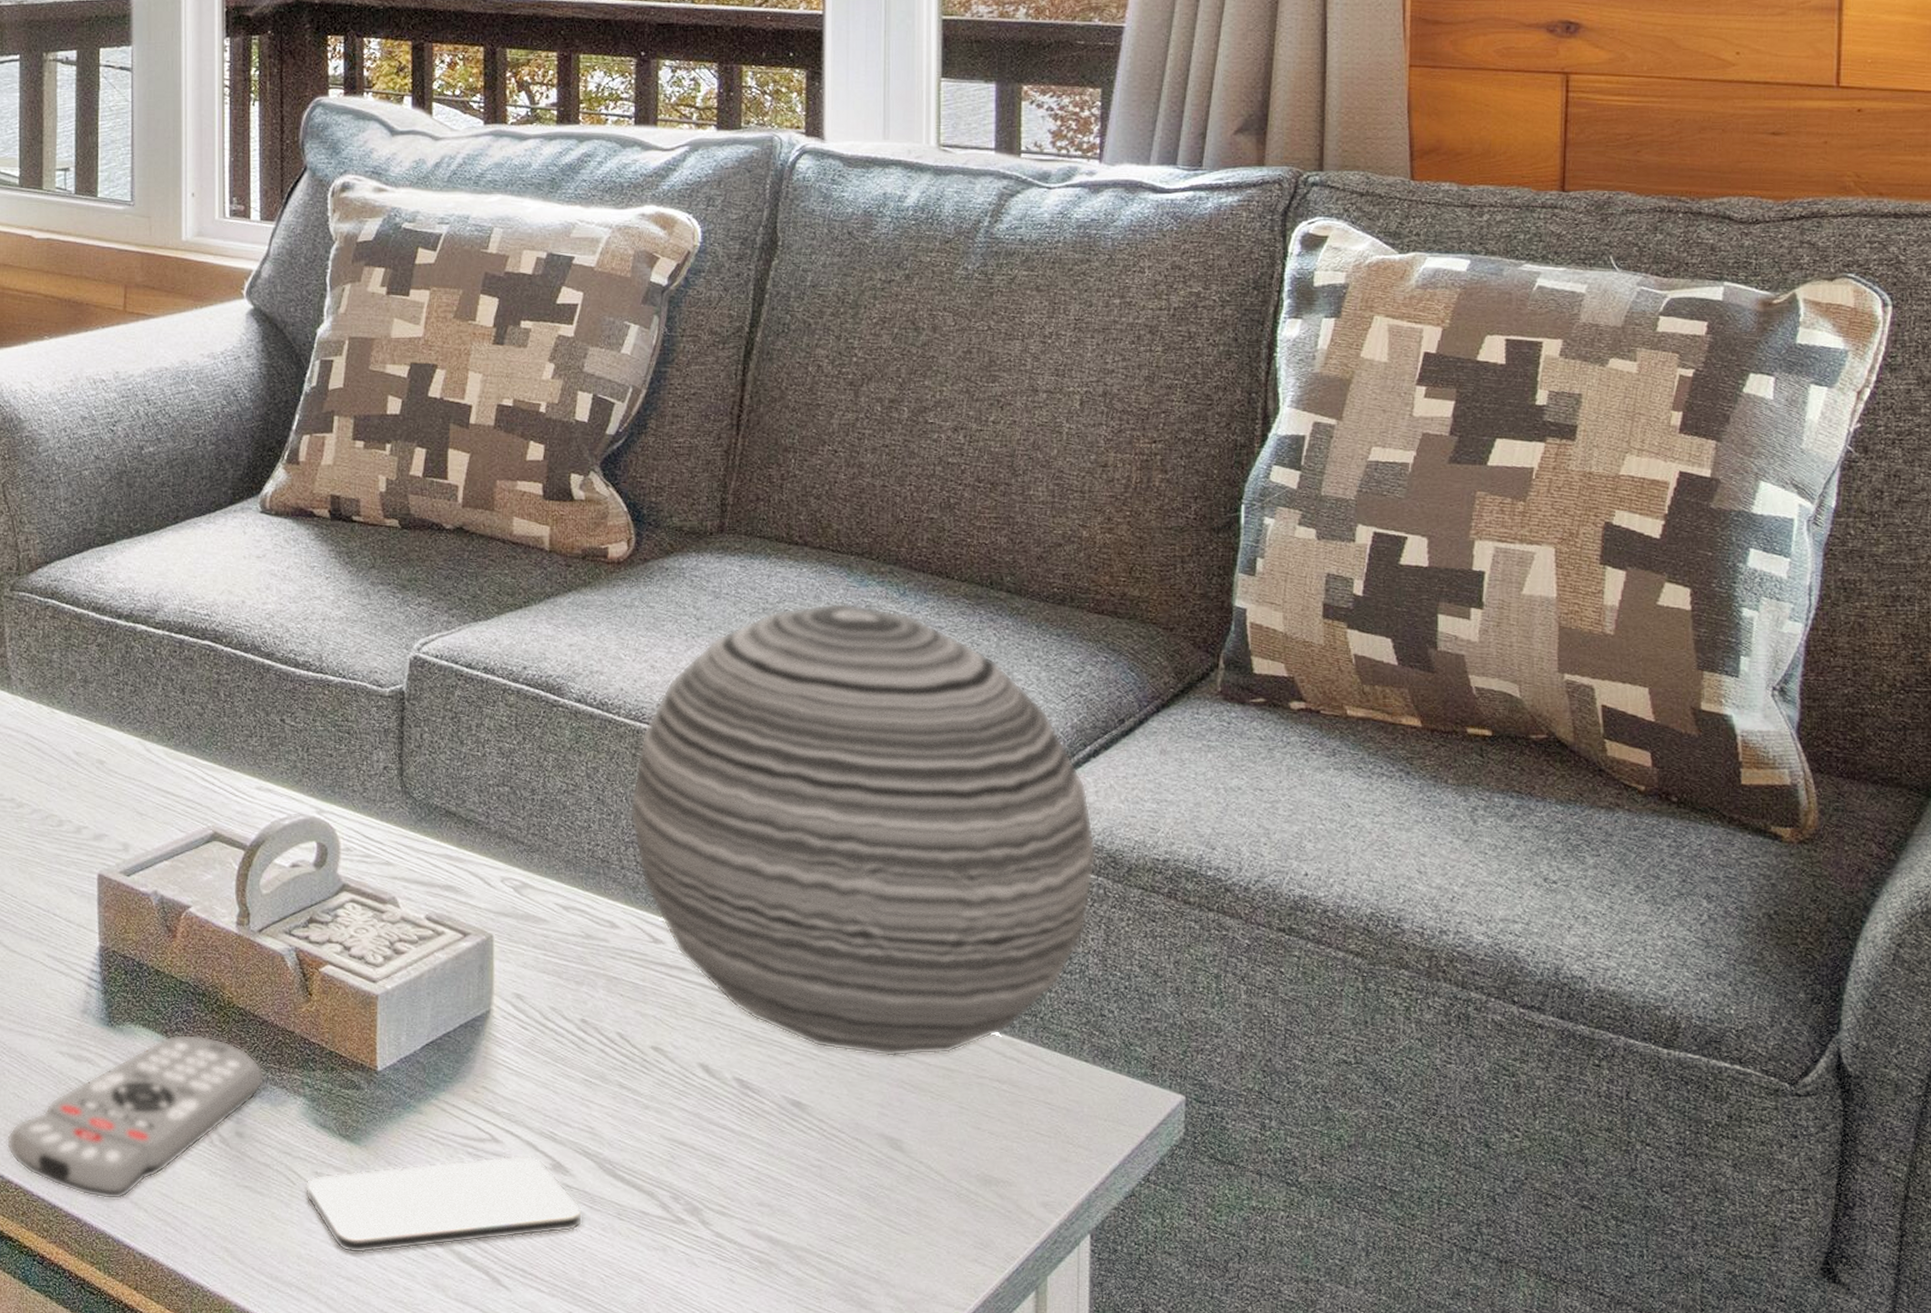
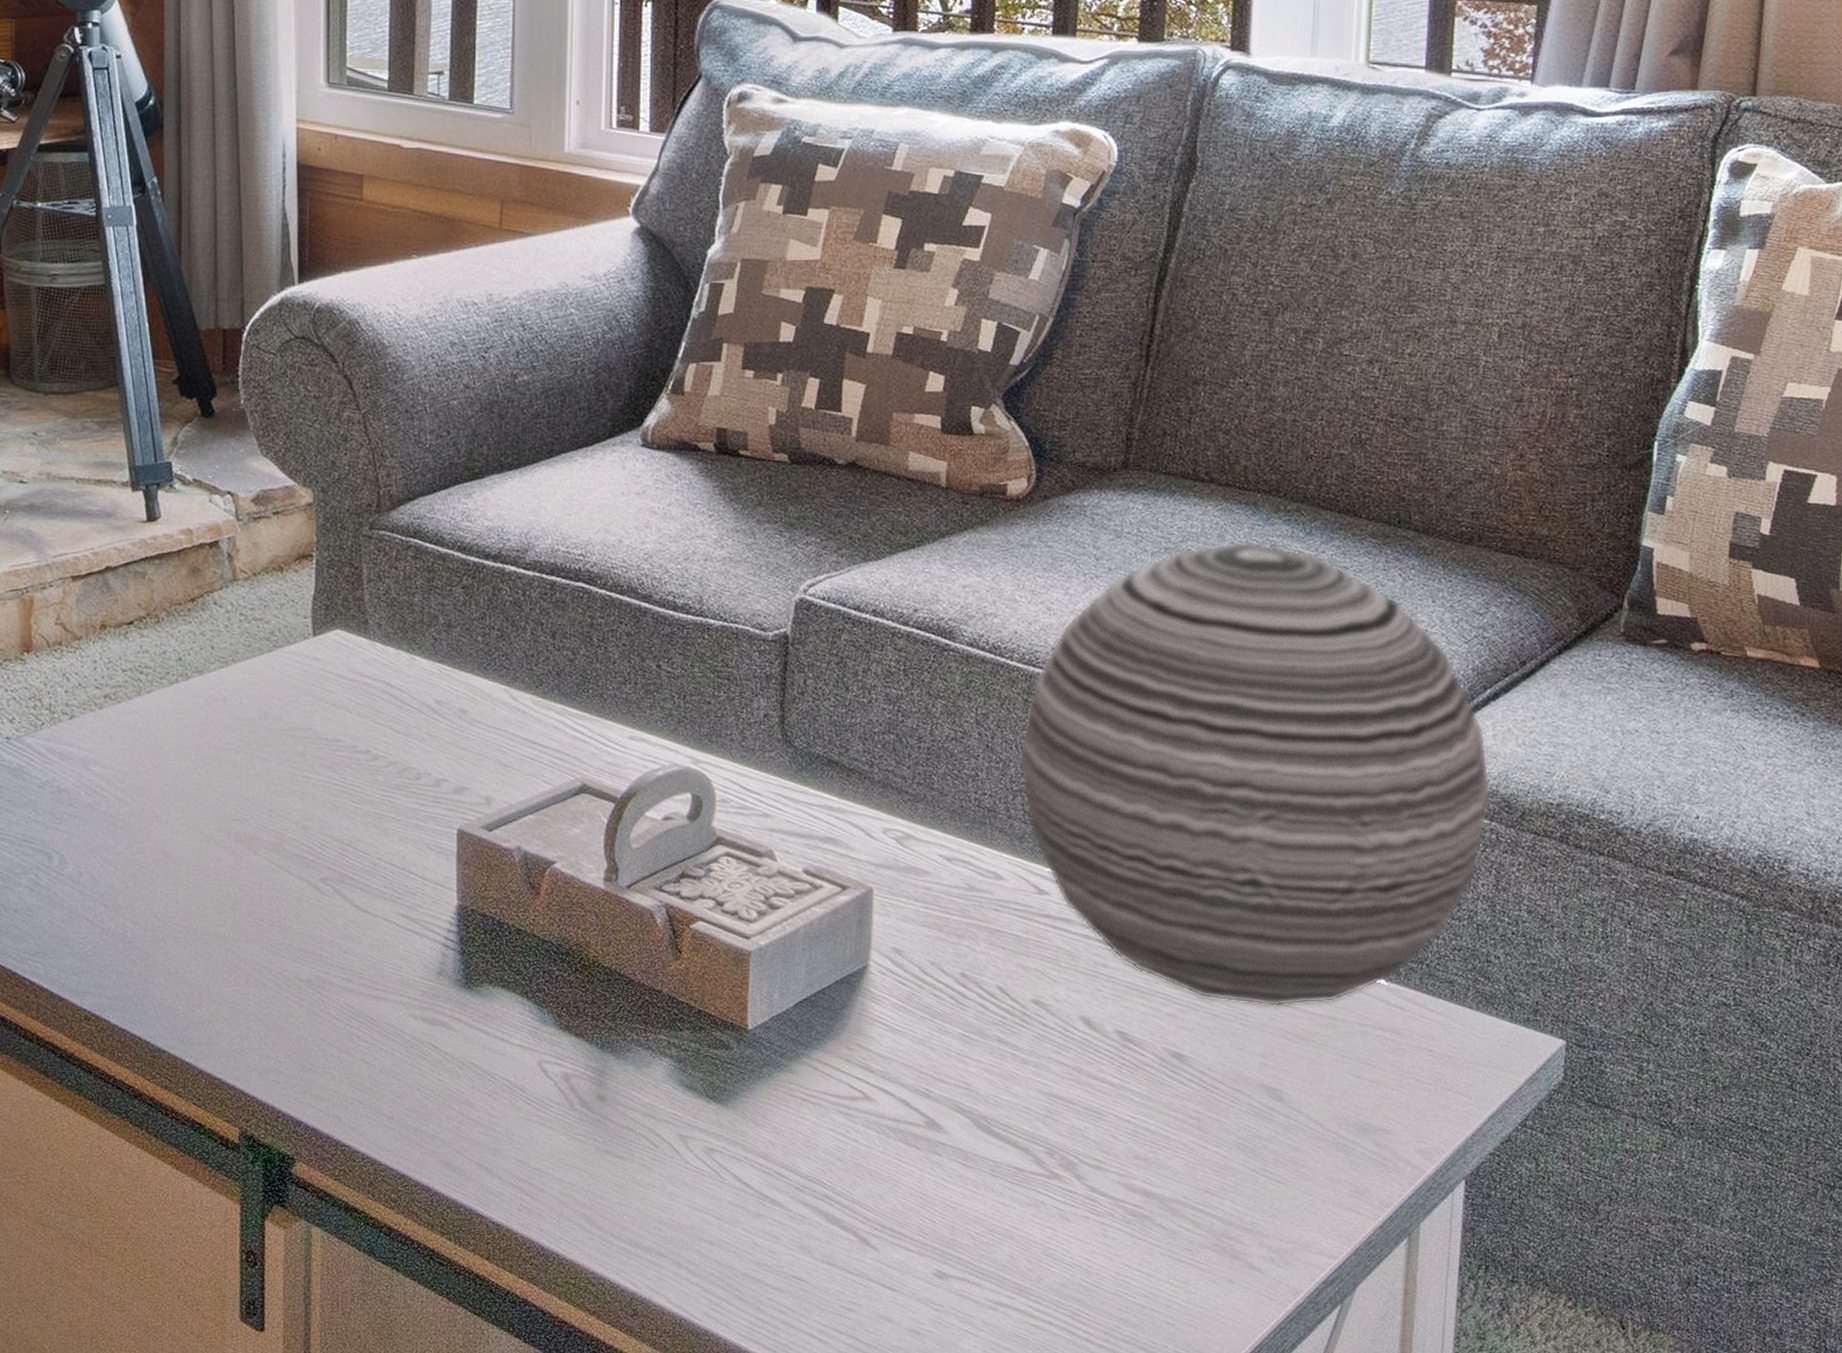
remote control: present [7,1034,265,1200] -> none [354,995,630,1168]
smartphone: present [304,1154,583,1254] -> none [668,1112,956,1217]

